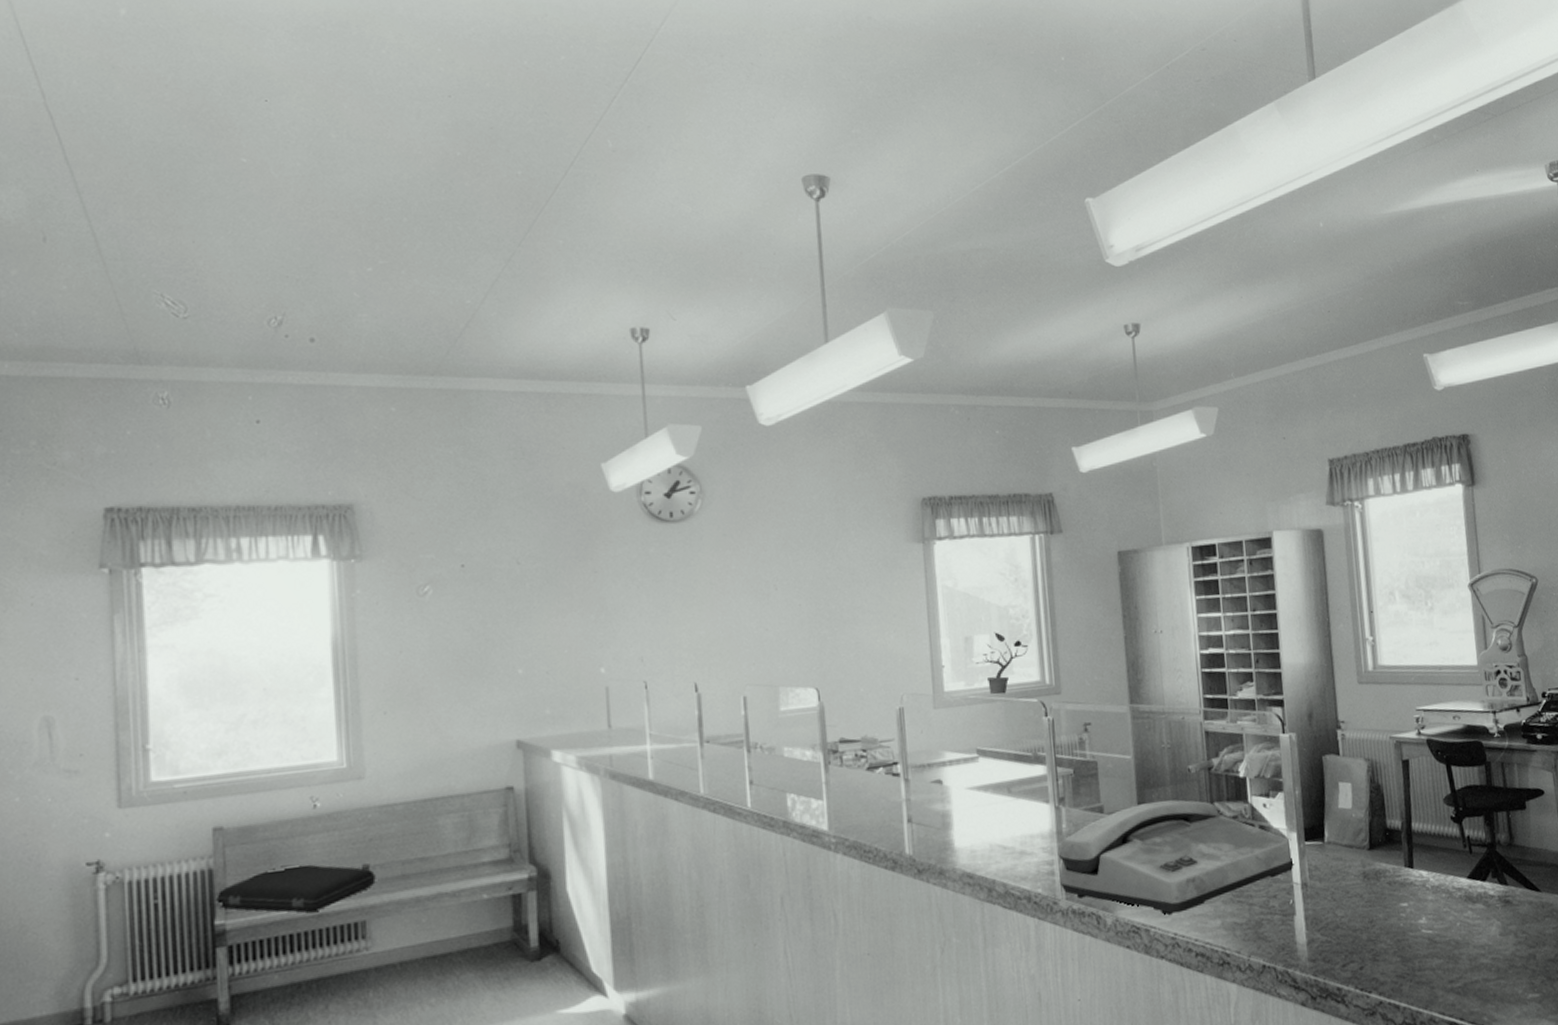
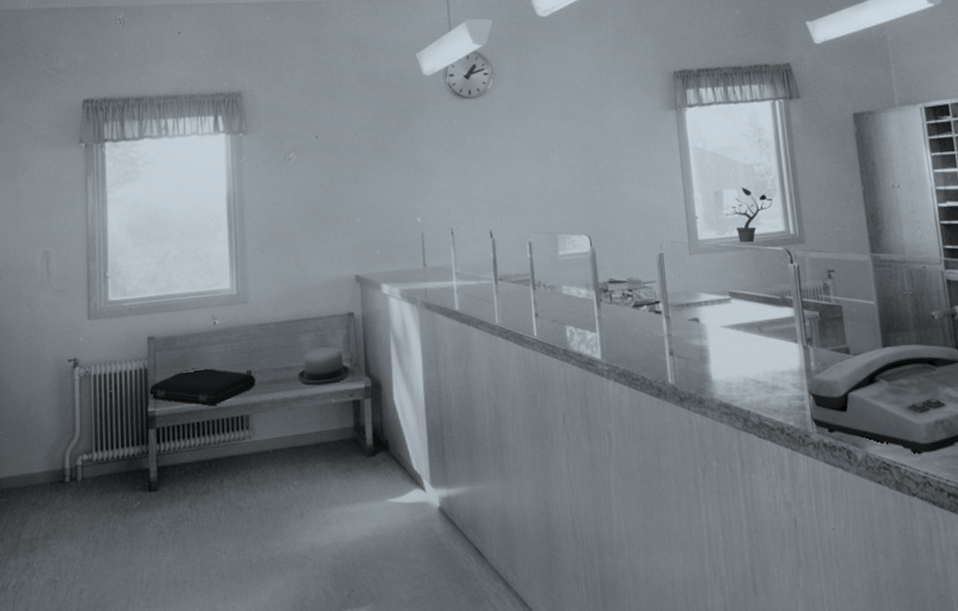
hat: none [434,830,509,880] -> present [297,347,350,386]

